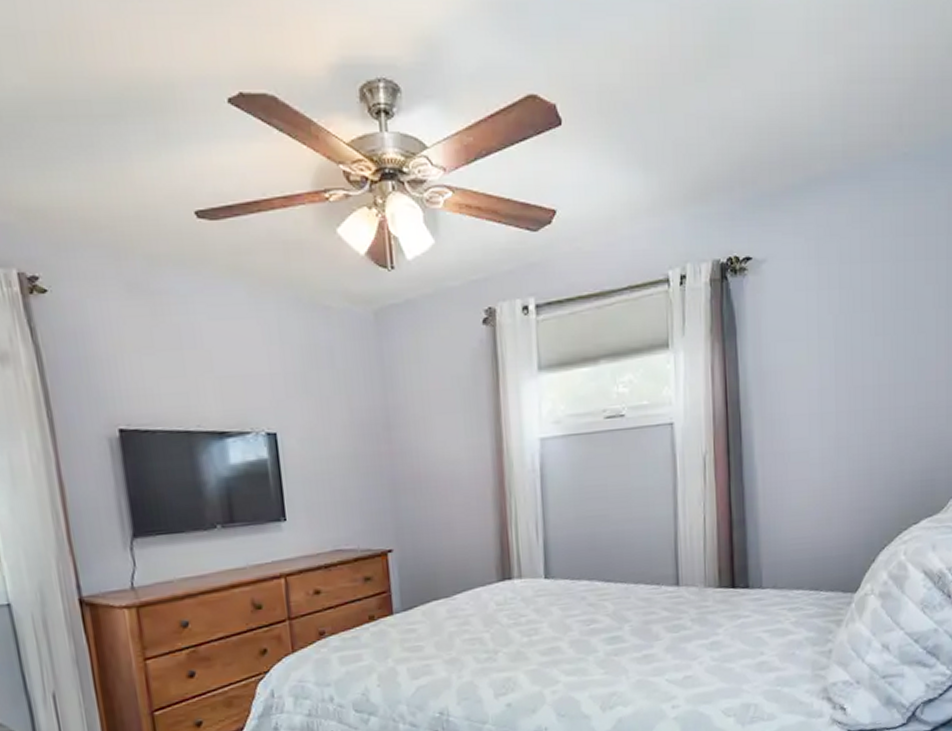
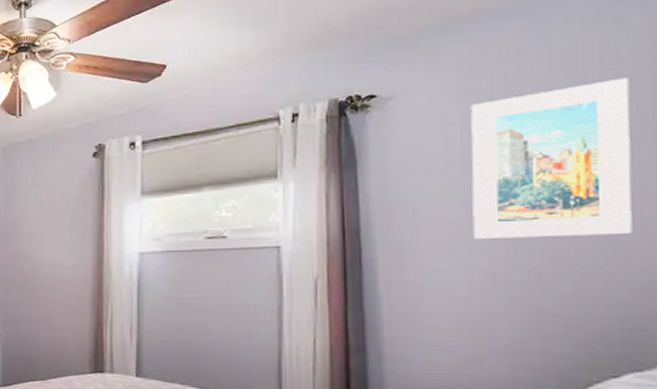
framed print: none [825,248,933,406] -> present [470,77,633,239]

